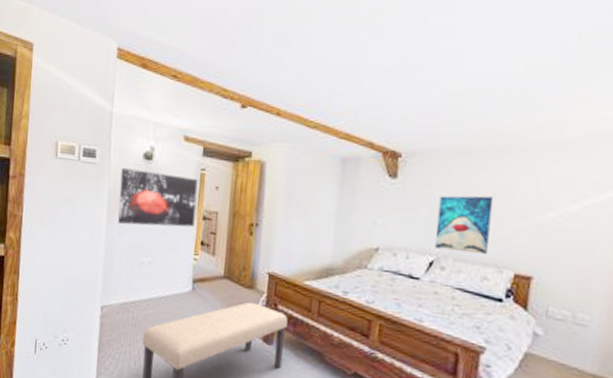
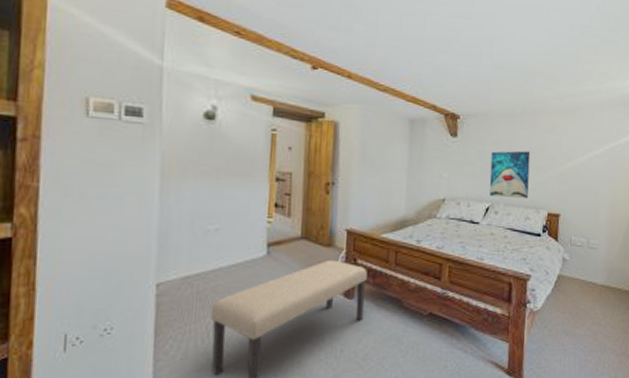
wall art: present [118,168,199,227] -> none [174,128,269,191]

